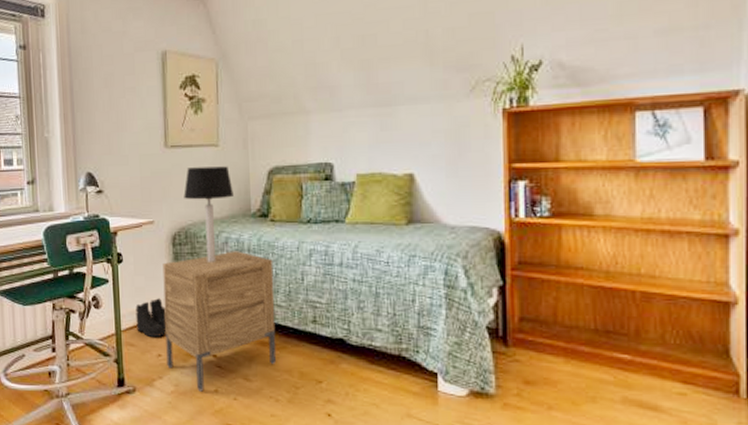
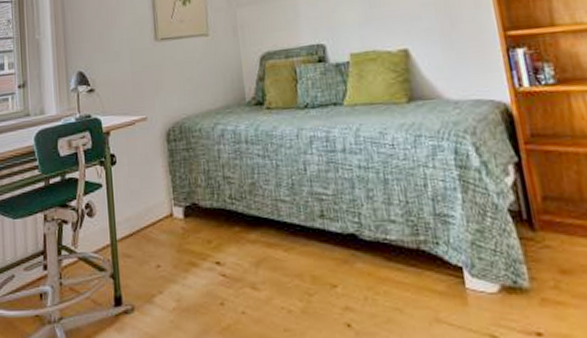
boots: present [135,298,167,338] -> none [131,201,165,247]
nightstand: present [162,251,277,392] -> none [158,143,286,306]
table lamp: present [184,166,234,262] -> none [176,55,227,158]

